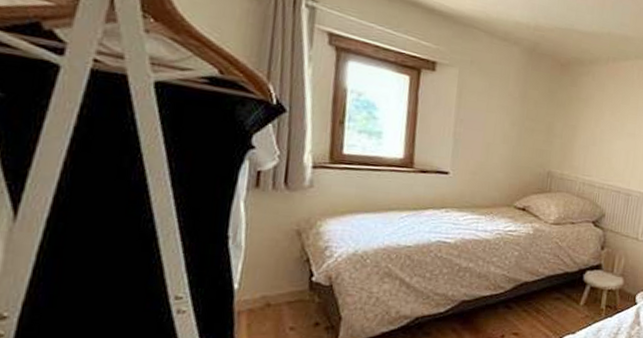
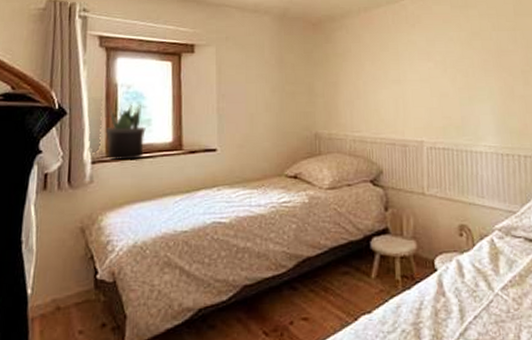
planter: none [330,108,376,170] -> present [105,103,146,160]

